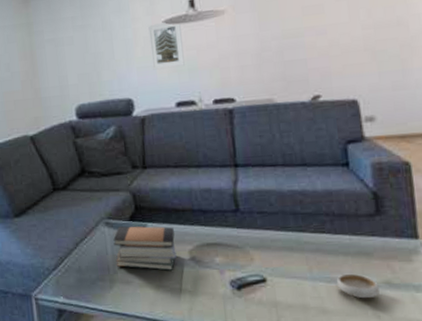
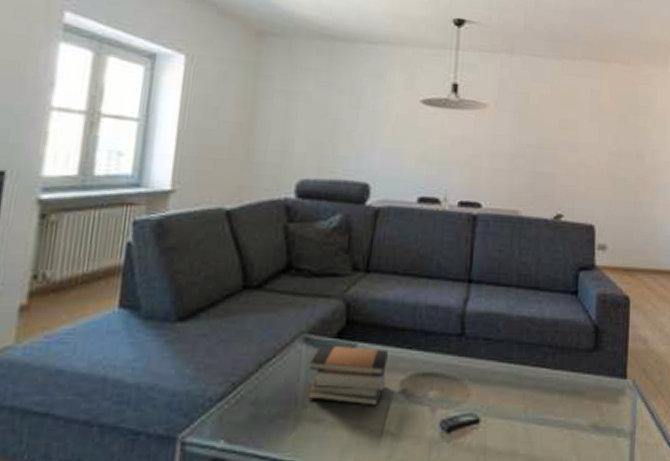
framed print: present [148,22,185,70] -> none [399,100,439,157]
bowl: present [336,273,380,299] -> none [548,414,586,444]

